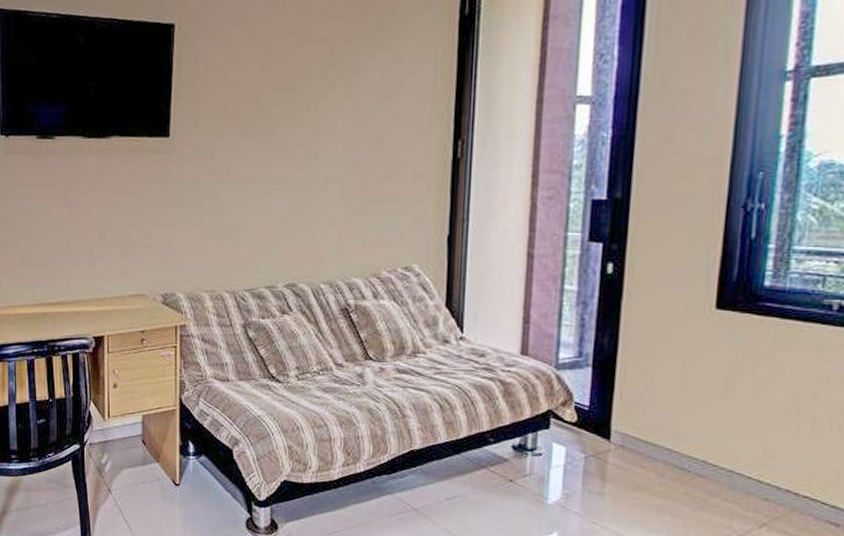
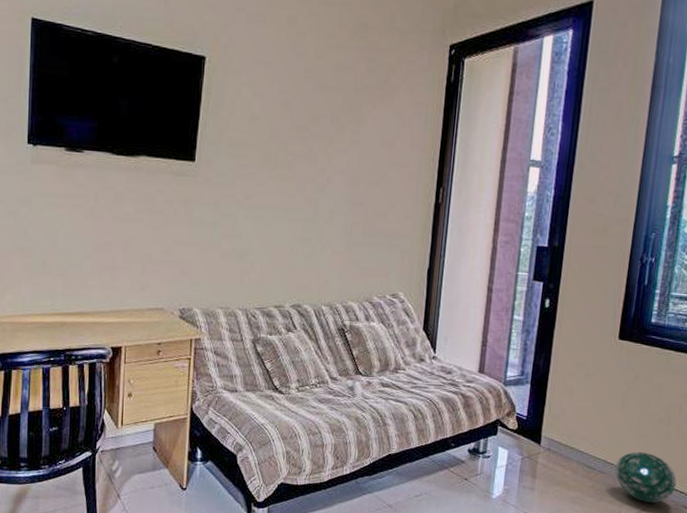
ball: none [720,450,815,516] -> present [615,451,677,503]

